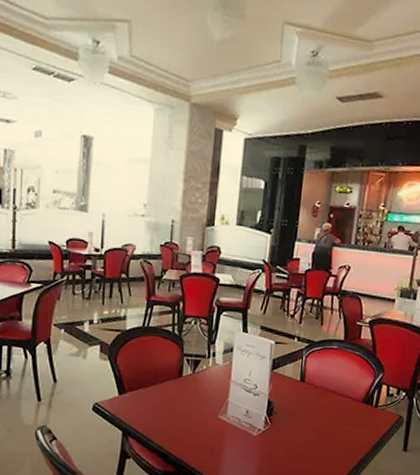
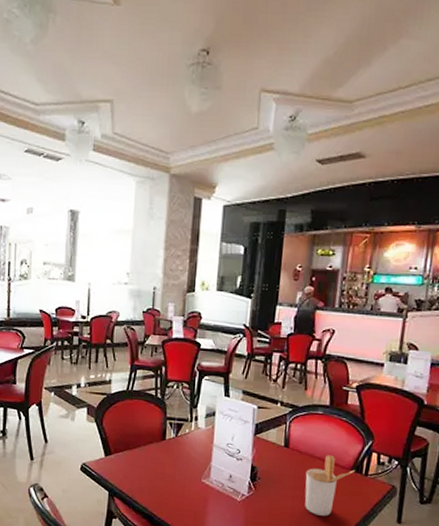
utensil holder: none [318,388,366,447] -> present [305,455,355,516]

